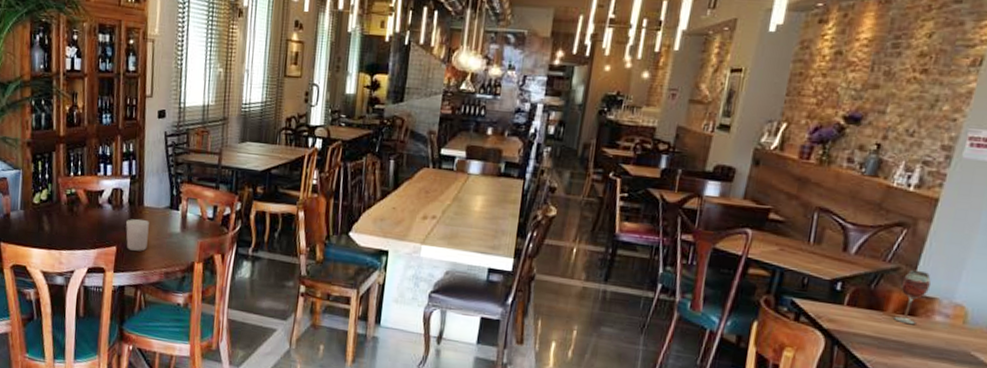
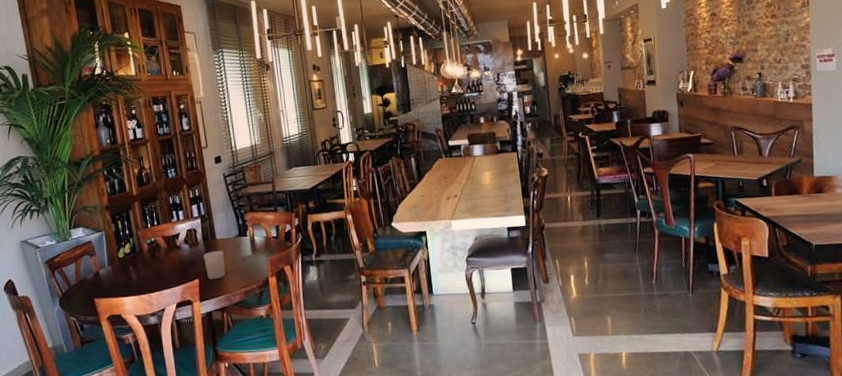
wineglass: present [893,269,932,325] -> none [806,158,827,200]

